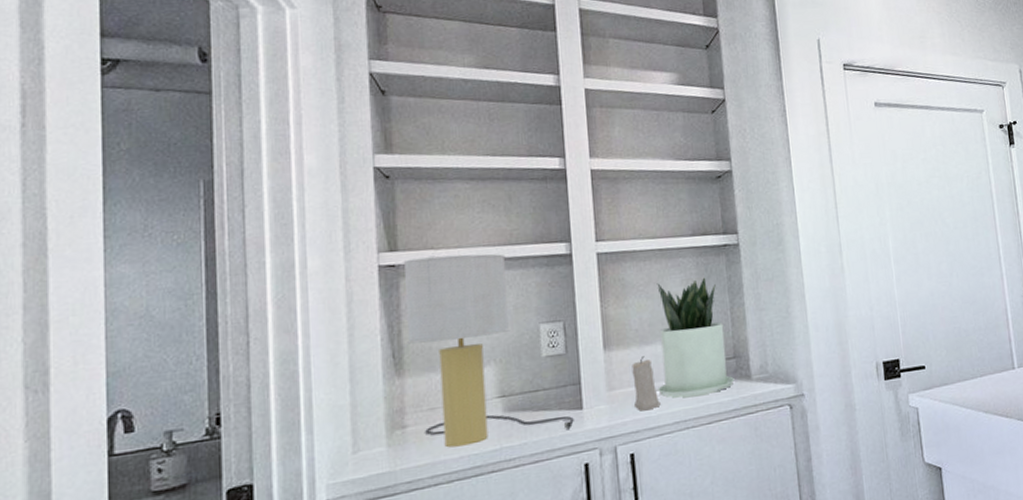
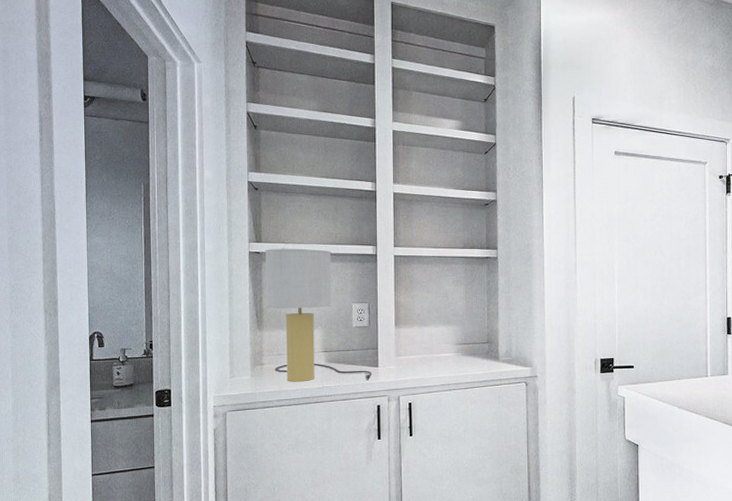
candle: present [632,356,661,411] -> none [413,334,432,374]
planter: present [657,277,735,398] -> none [431,280,486,367]

